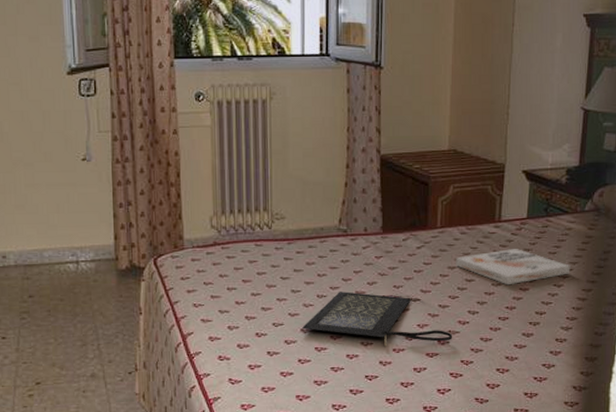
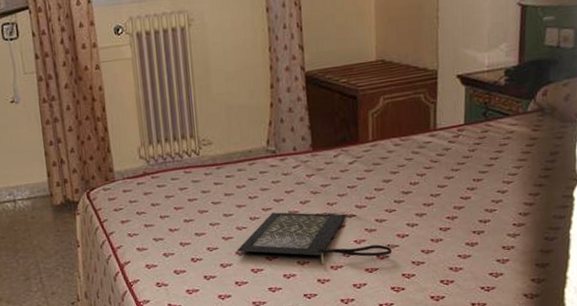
book: present [456,248,571,286] -> none [391,156,515,195]

